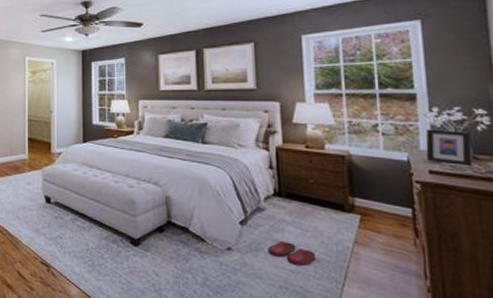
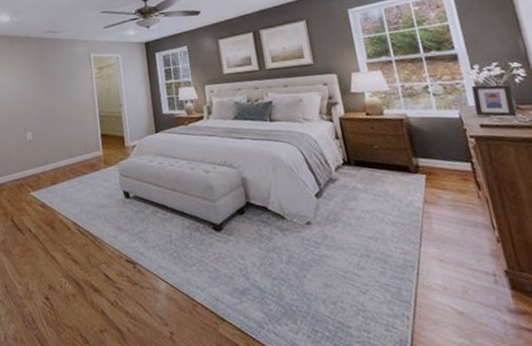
slippers: present [268,240,317,267] -> none [345,208,392,233]

